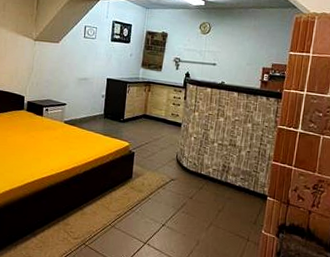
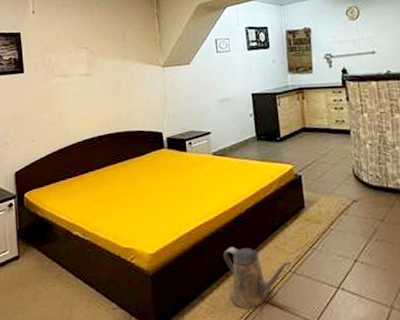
watering can: none [58,198,113,249] -> present [223,246,292,310]

